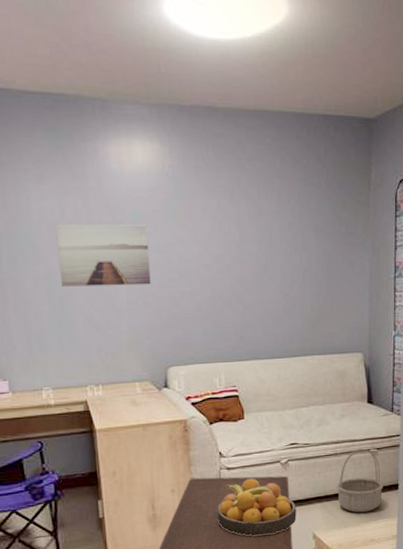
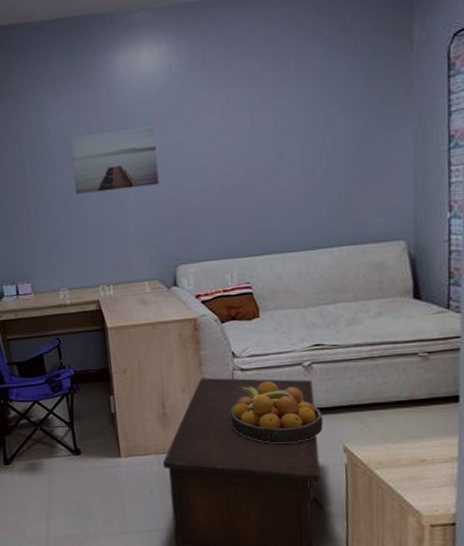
basket: present [337,448,383,513] -> none [374,352,437,427]

